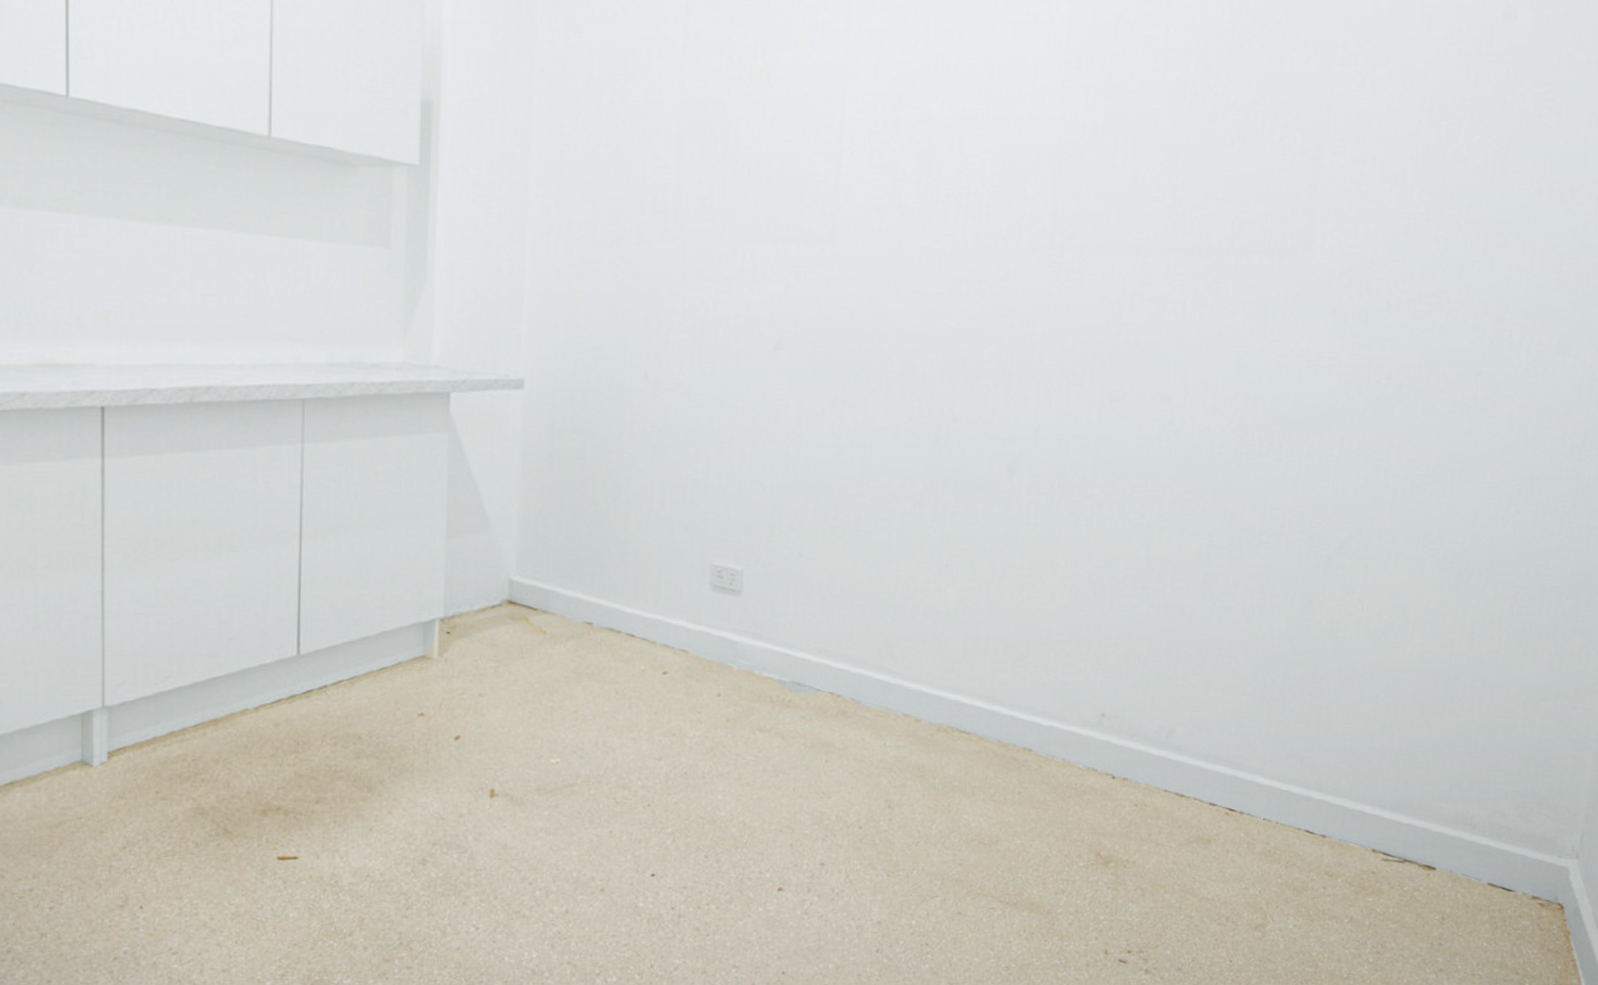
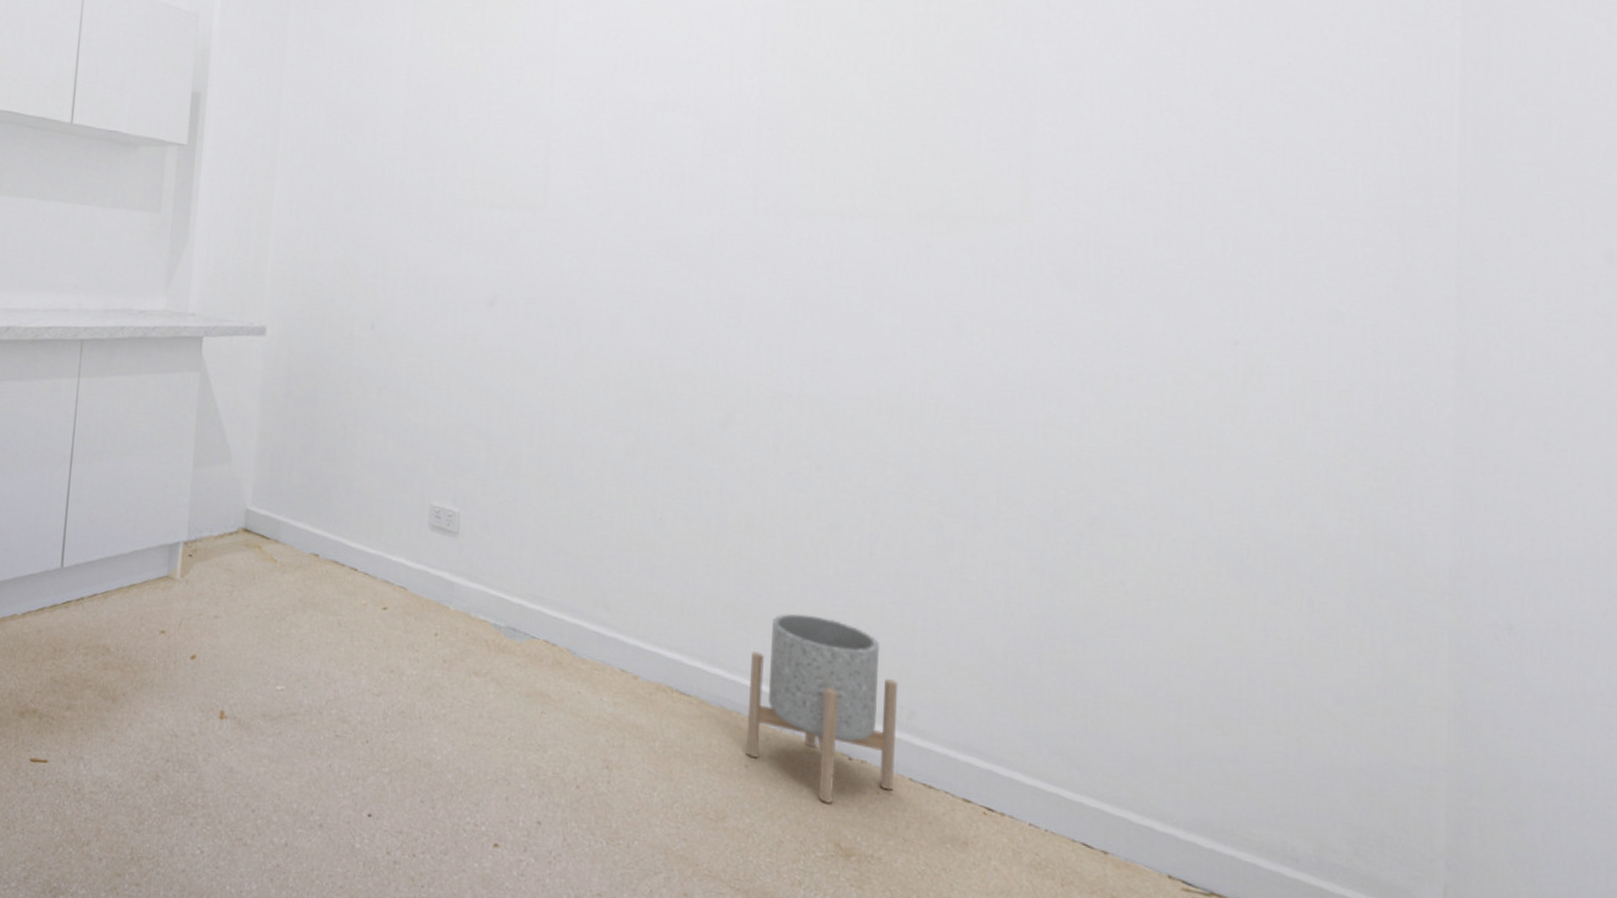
planter: none [1019,649,1161,820] -> present [745,613,899,804]

